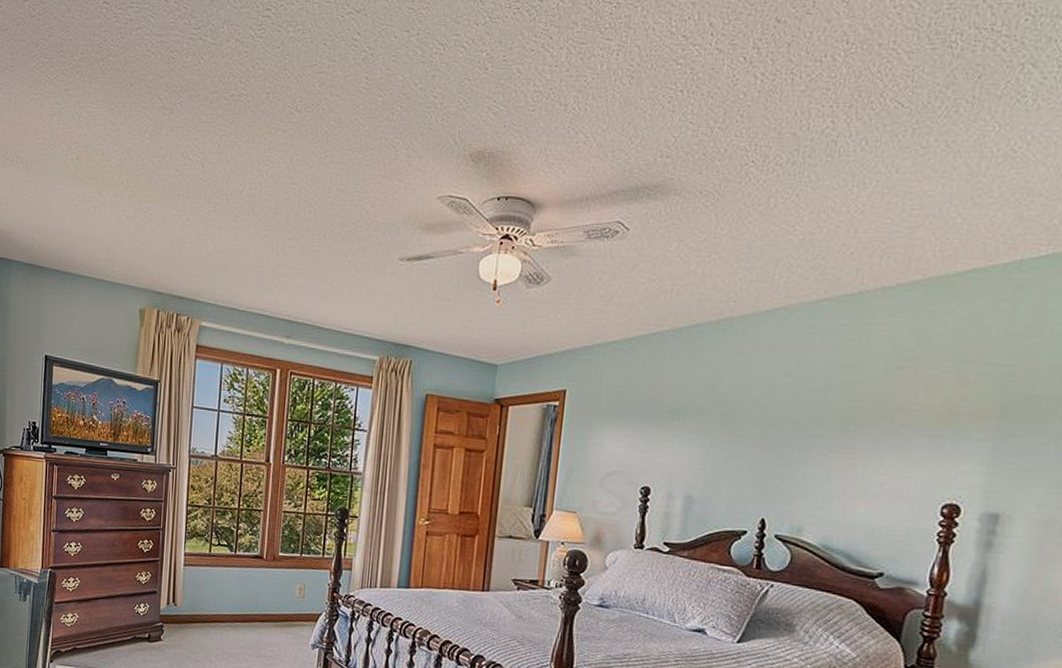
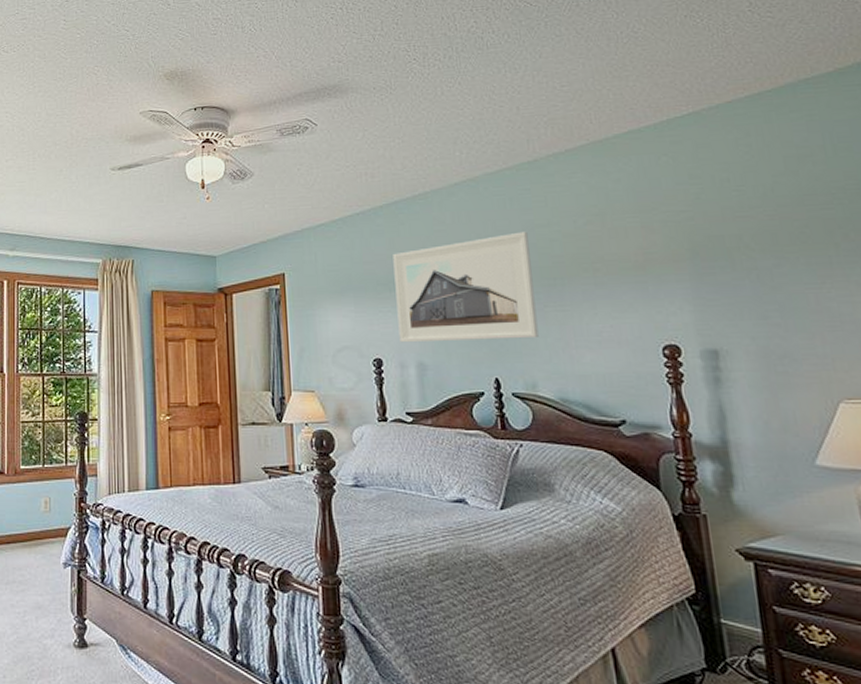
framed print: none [672,370,832,484] -> present [393,231,539,343]

